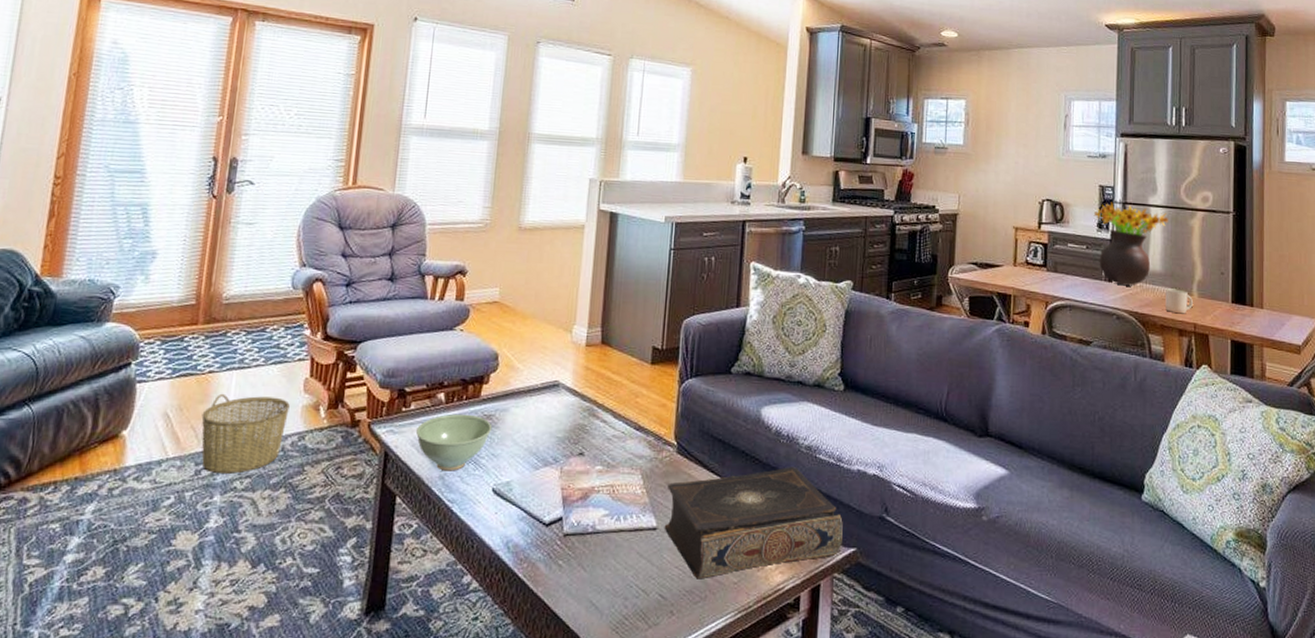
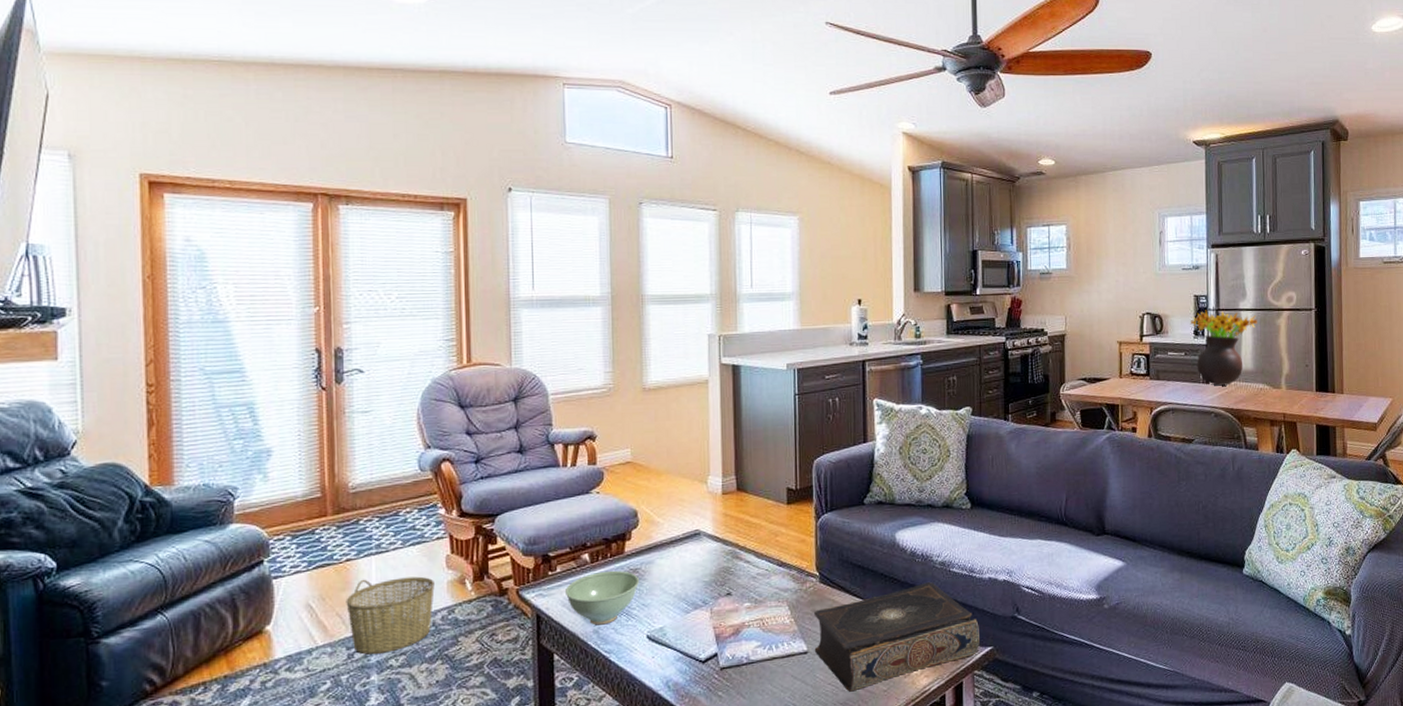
mug: present [1164,288,1193,314] -> none [1256,384,1282,406]

